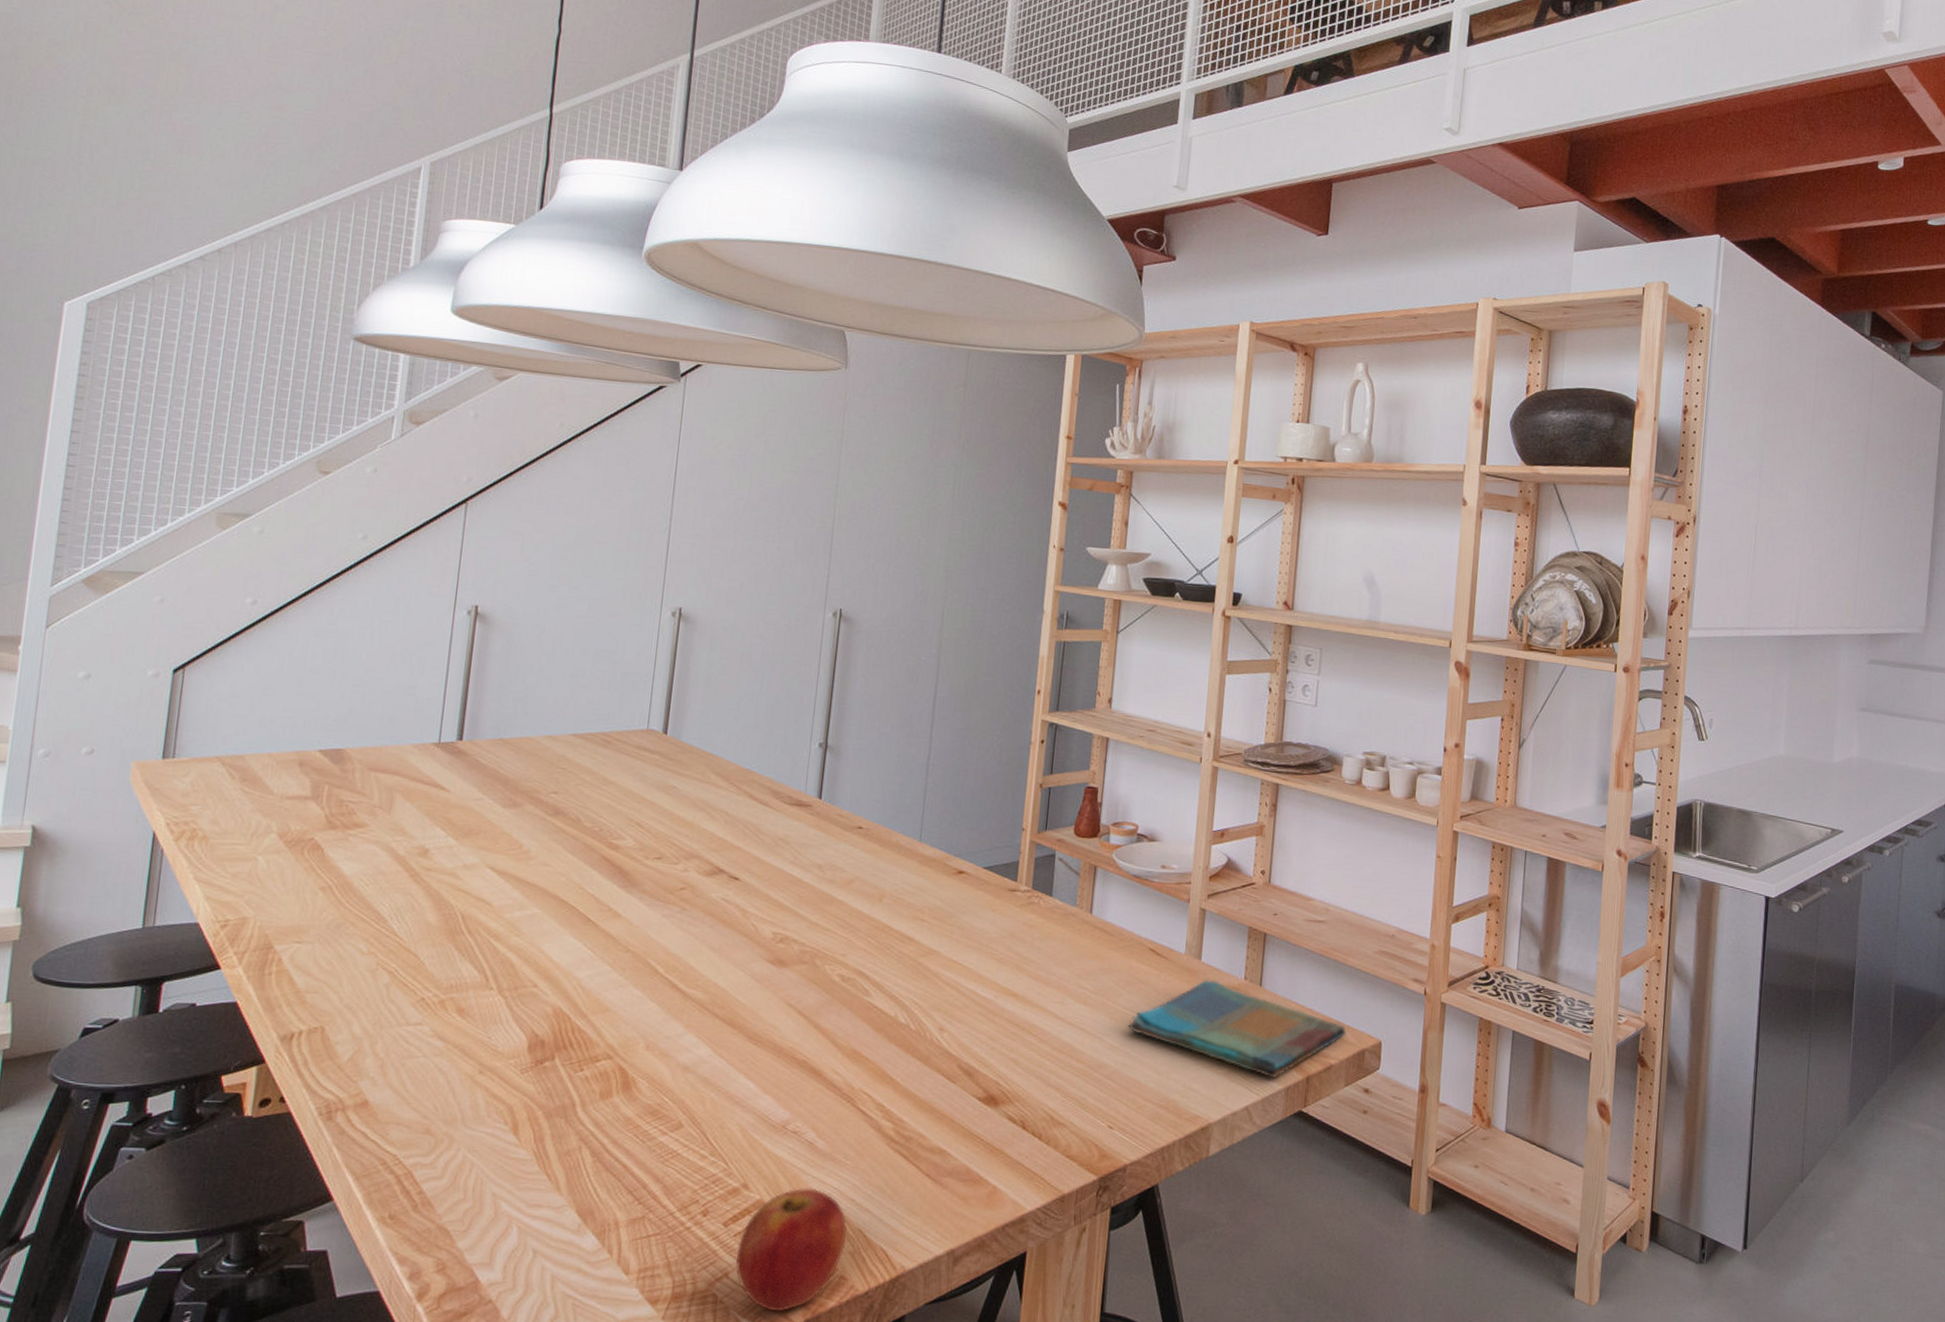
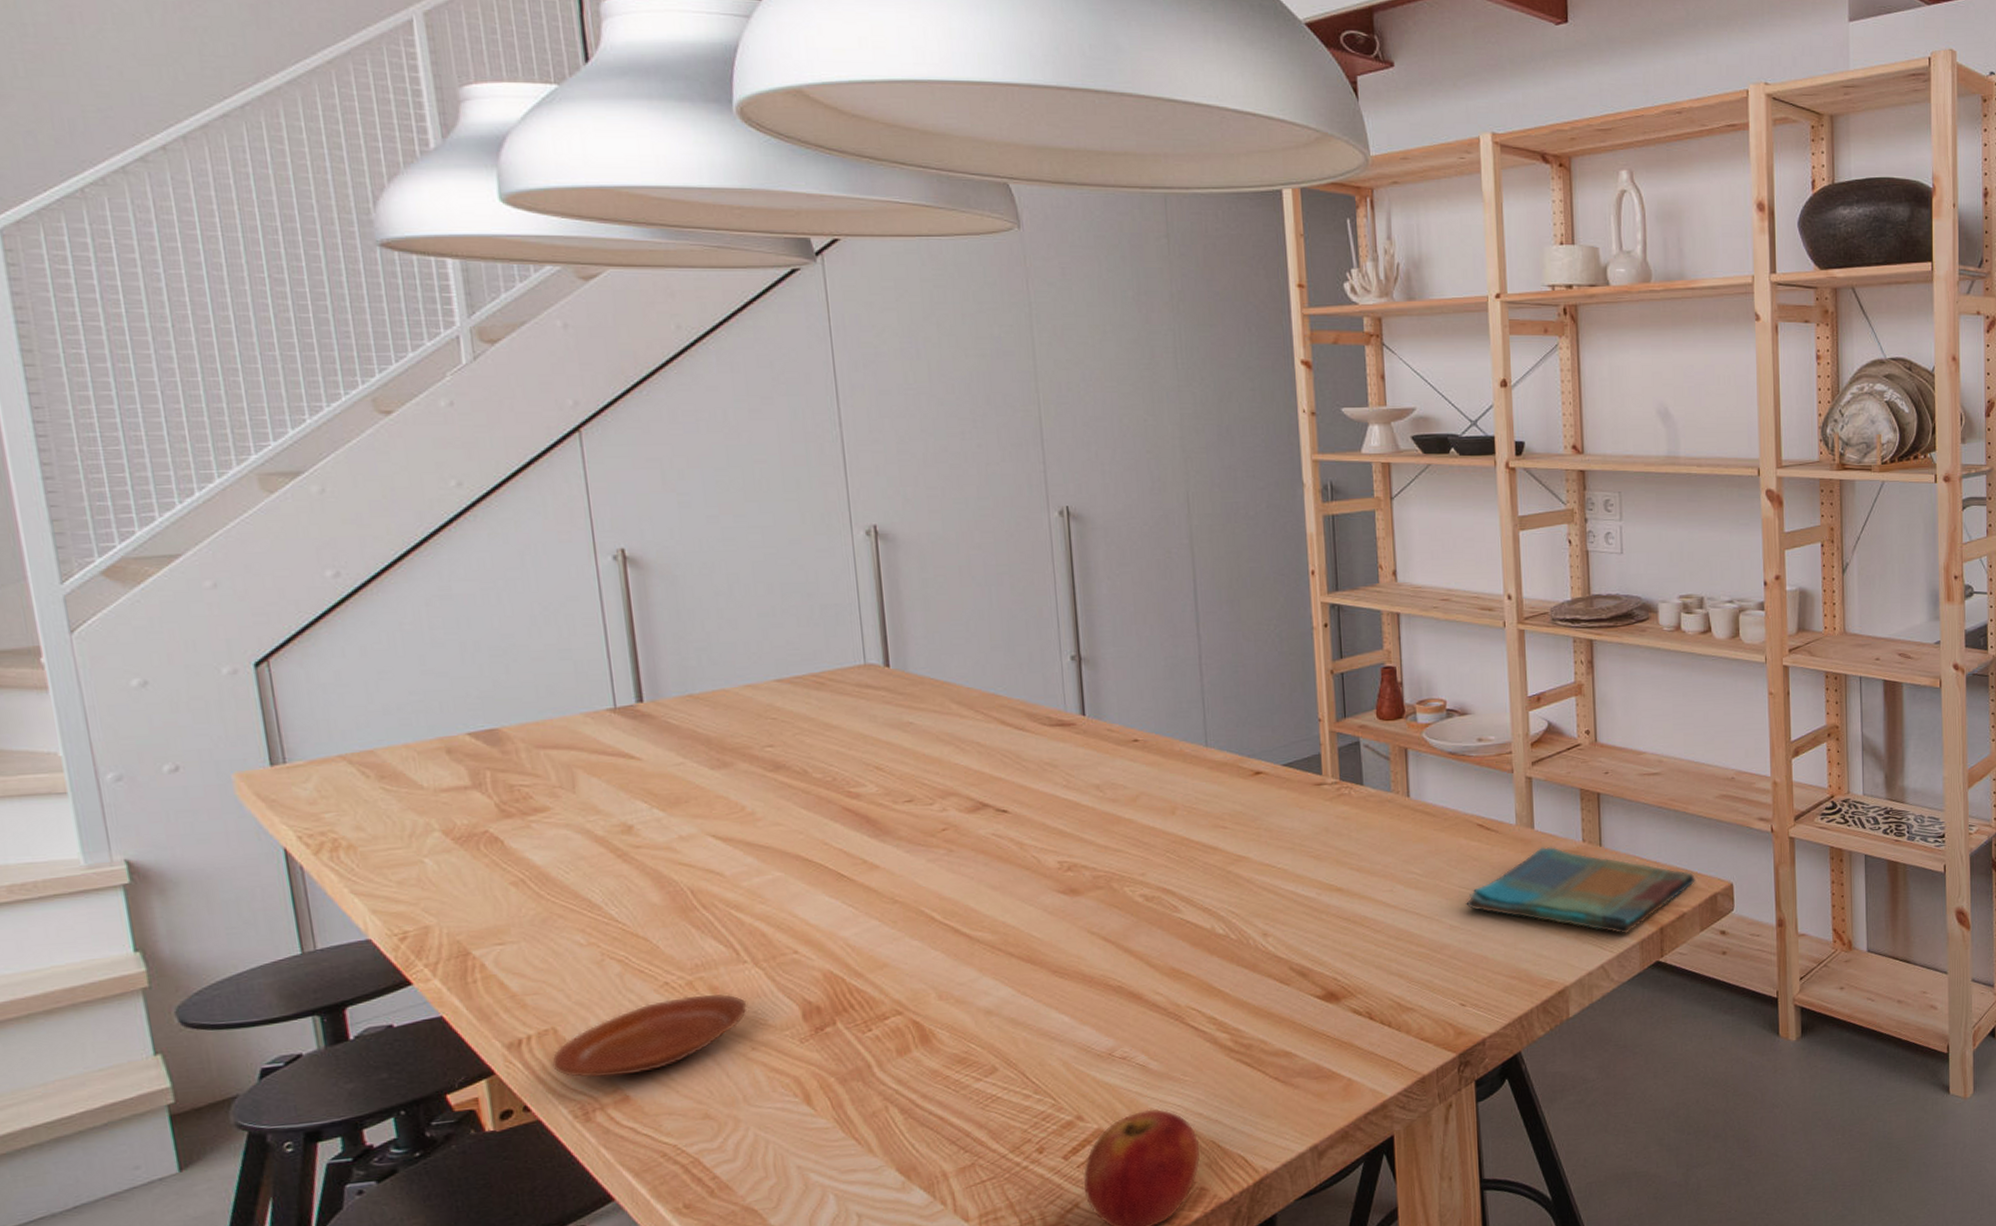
plate: none [313,1013,485,1082] -> present [551,993,748,1079]

